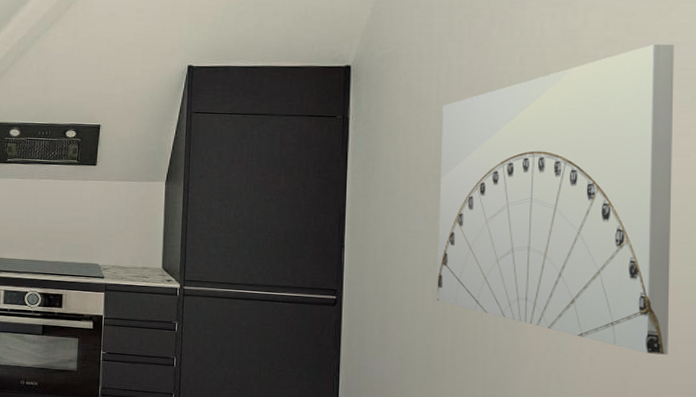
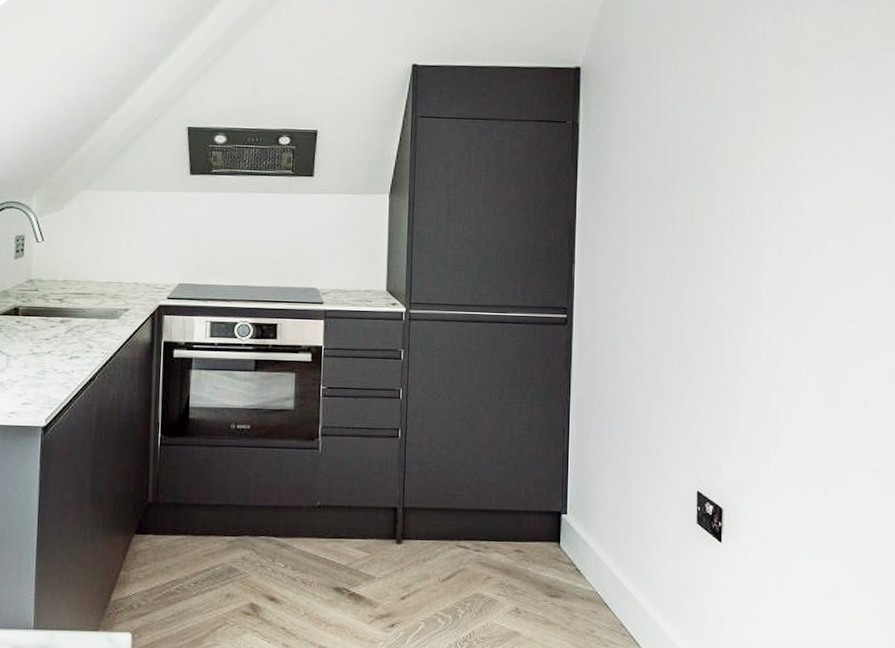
wall art: present [437,43,674,355] -> none [664,49,881,361]

